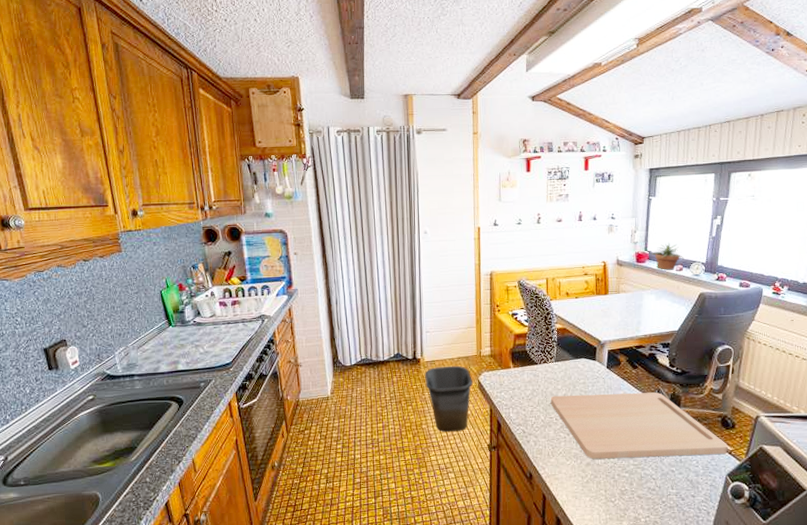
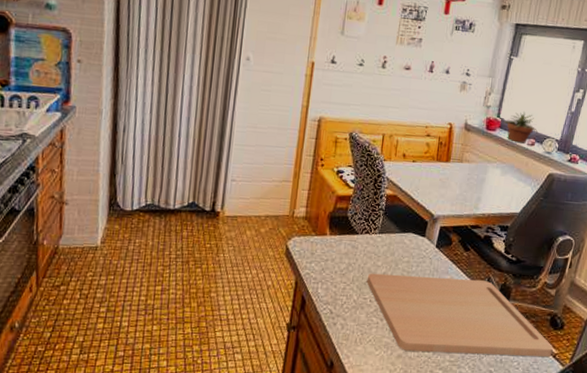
waste bin: present [425,365,473,432] -> none [221,224,280,304]

